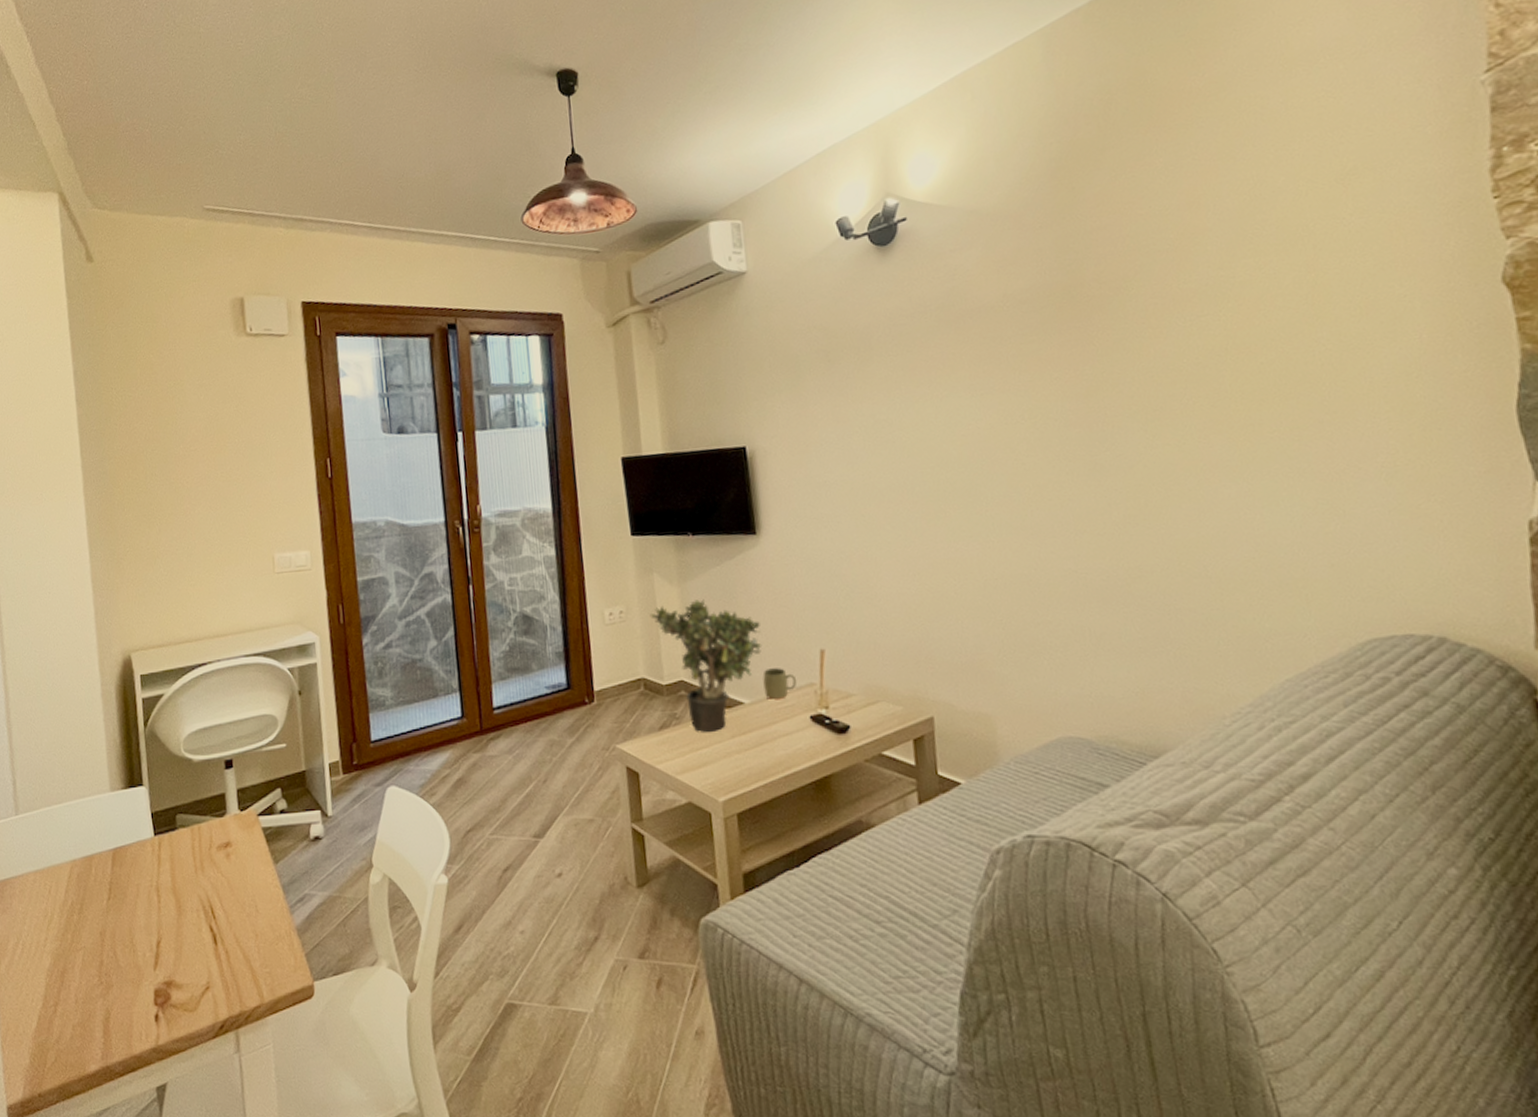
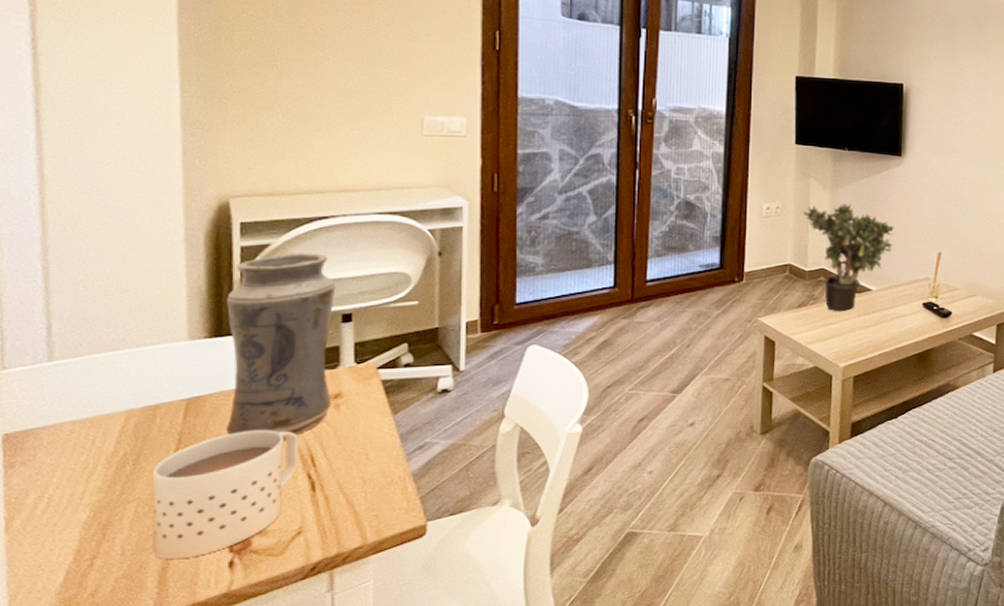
mug: none [92,880,202,1010] -> present [152,430,299,560]
vase: none [135,700,224,888] -> present [225,253,336,438]
mug: present [762,668,797,700] -> none [889,264,917,289]

